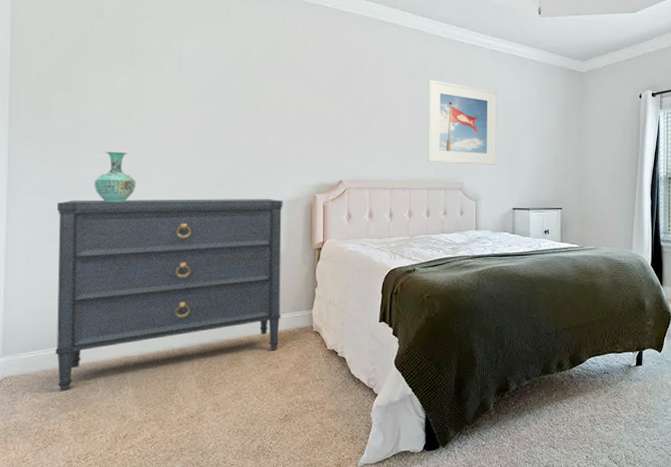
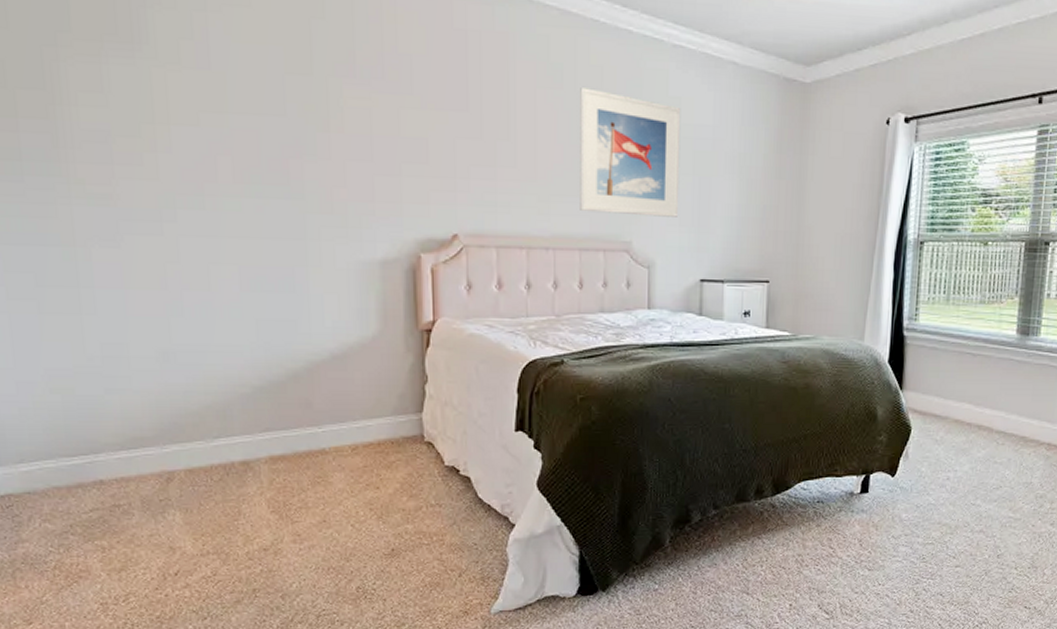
dresser: present [55,199,283,392] -> none [43,253,380,516]
vase: present [94,151,136,203] -> none [95,183,158,260]

